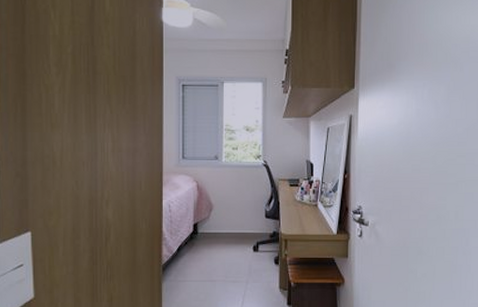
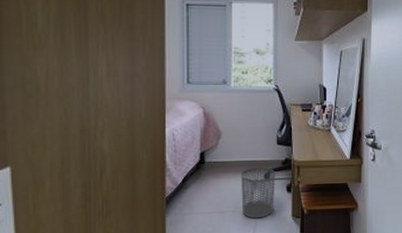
waste bin: none [231,238,264,289] -> present [241,166,276,219]

